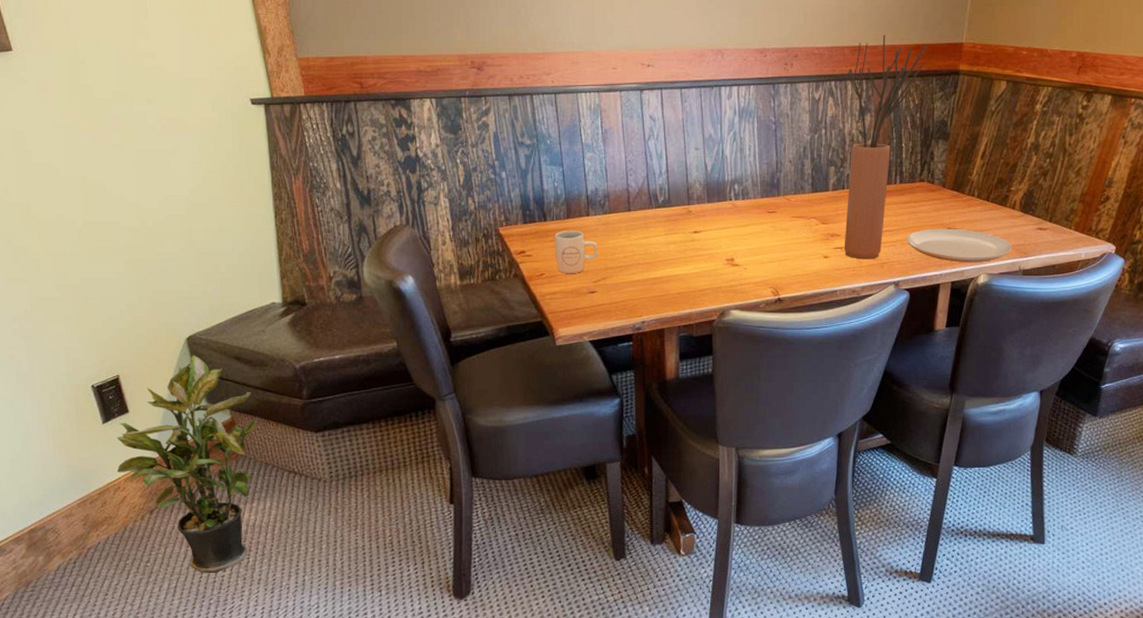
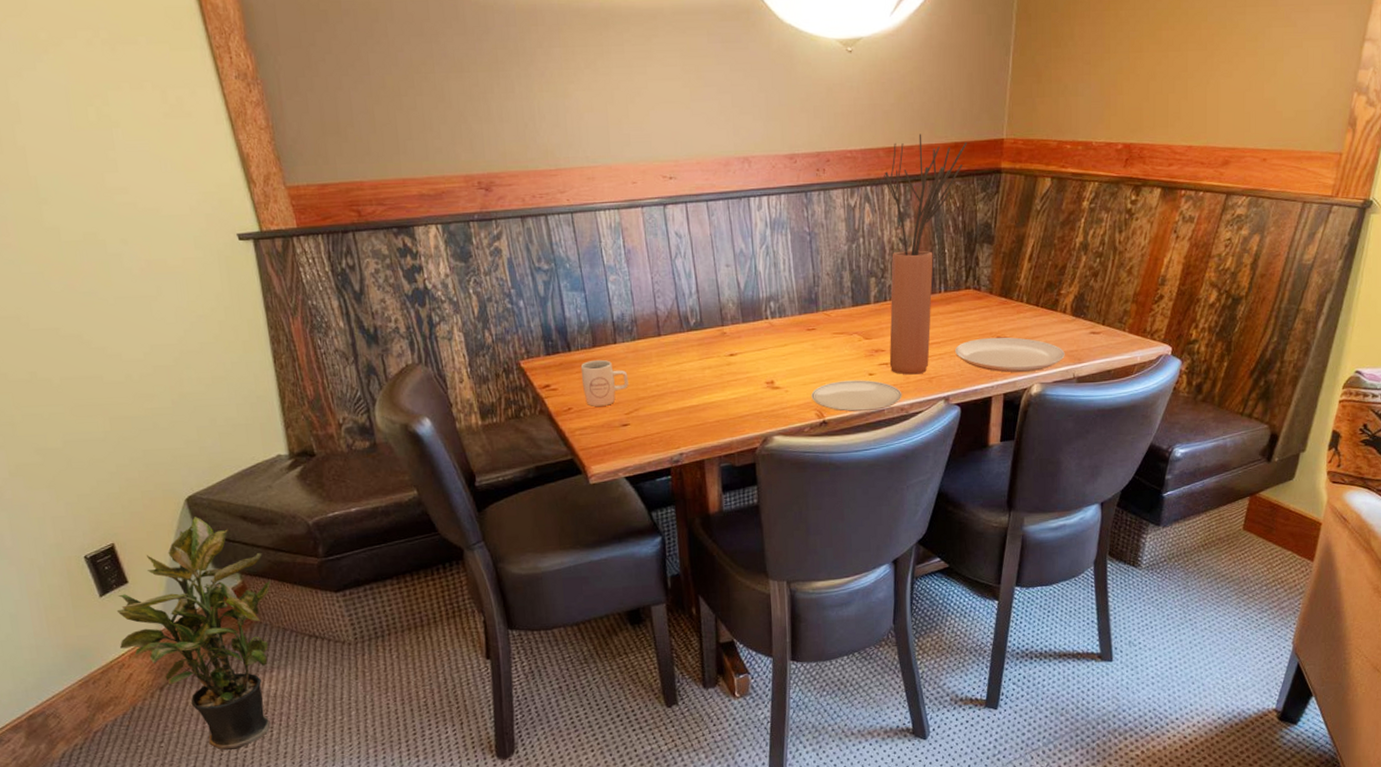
plate: none [768,262,855,292] -> present [811,380,902,412]

